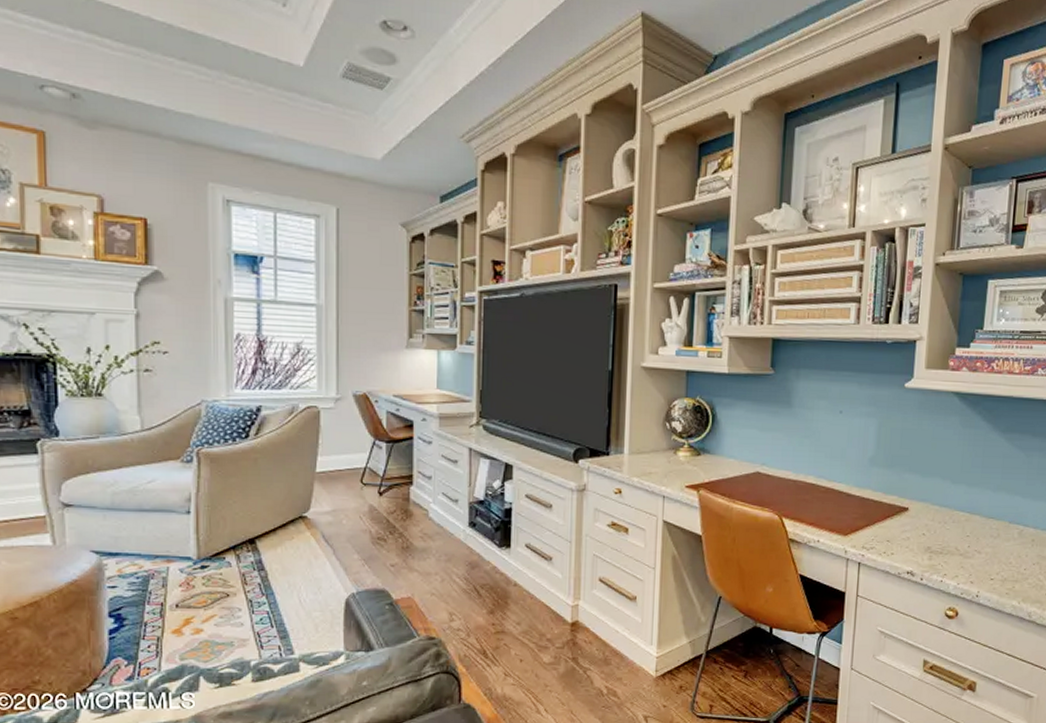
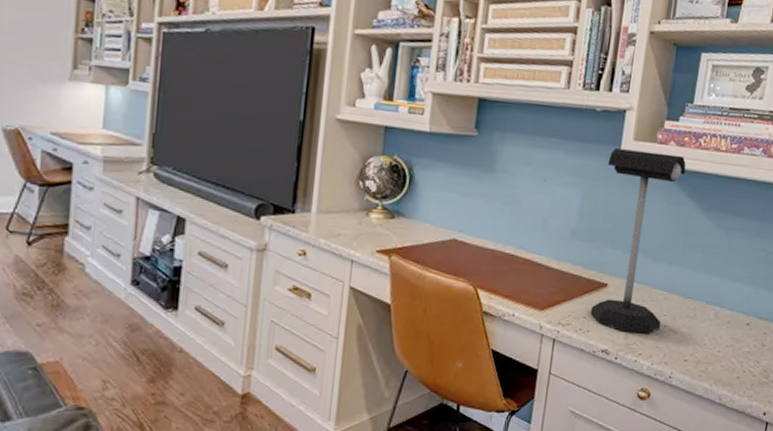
desk lamp: none [893,378,980,555] -> present [590,148,686,334]

